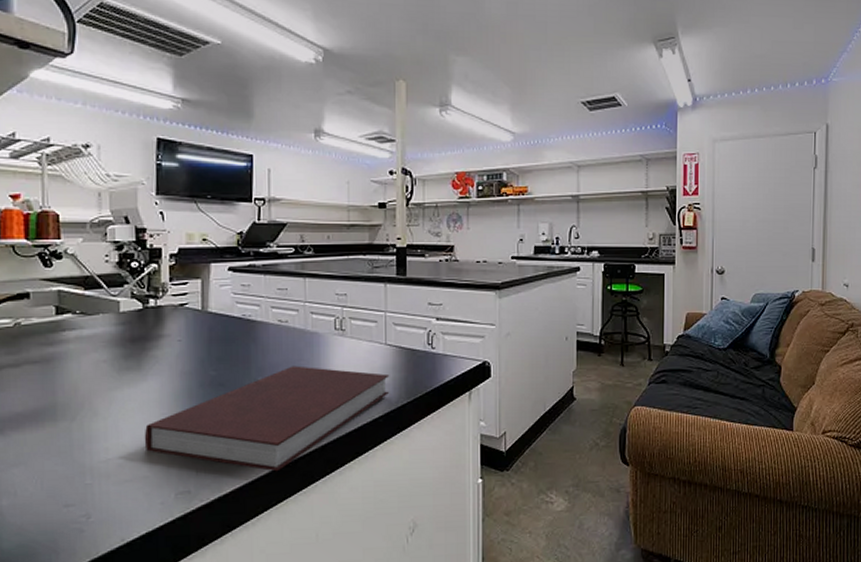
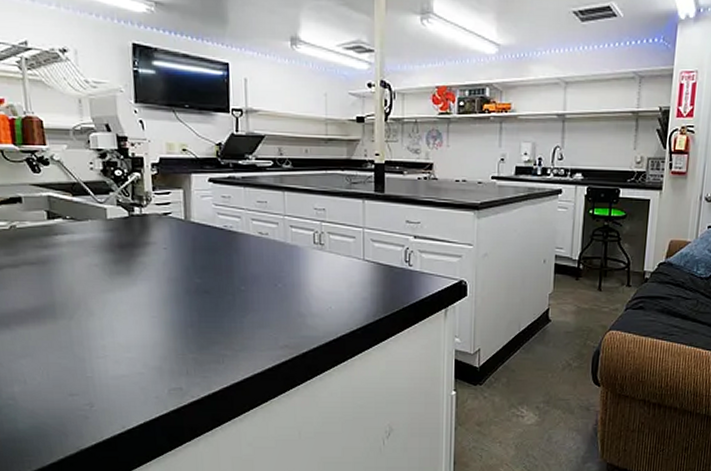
notebook: present [144,365,390,472] -> none [137,277,368,375]

